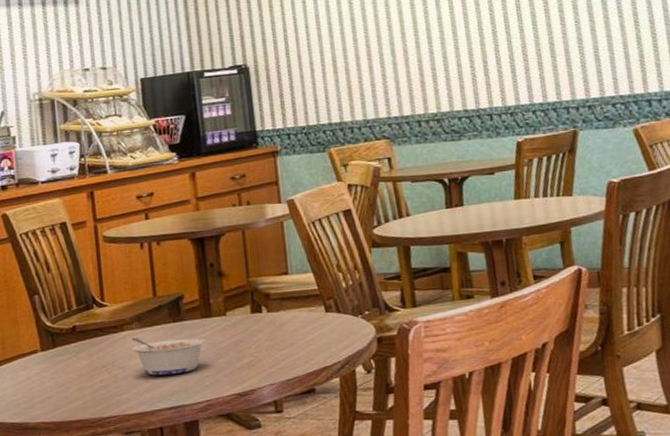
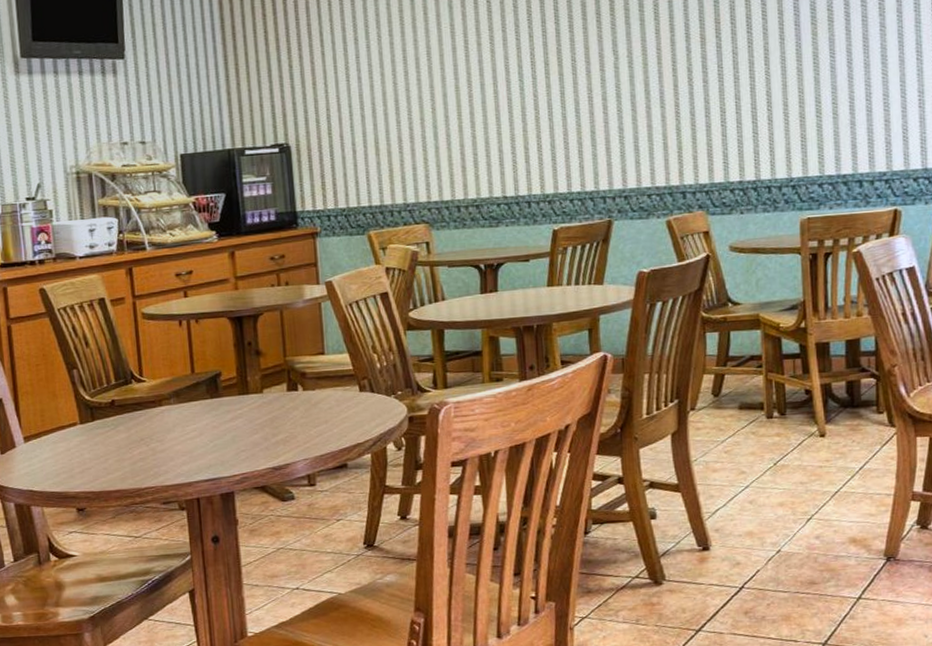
legume: present [131,337,206,376] -> none [169,412,243,449]

